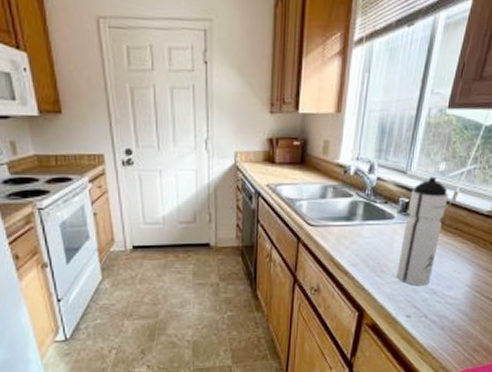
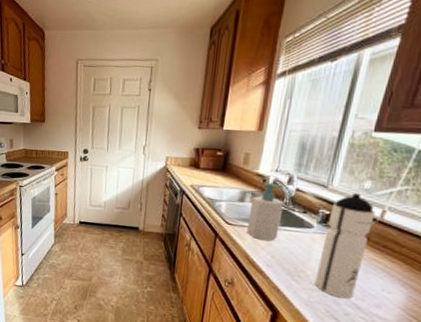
soap bottle: none [330,174,366,239] -> present [247,183,284,242]

